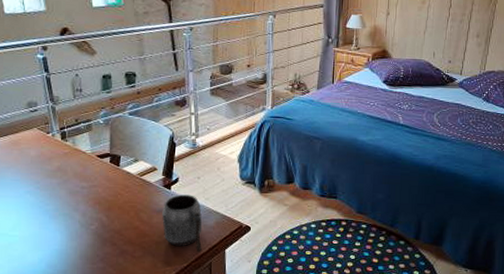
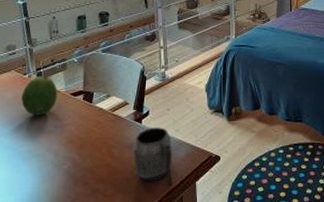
fruit: none [46,134,83,176] -> present [21,74,58,116]

